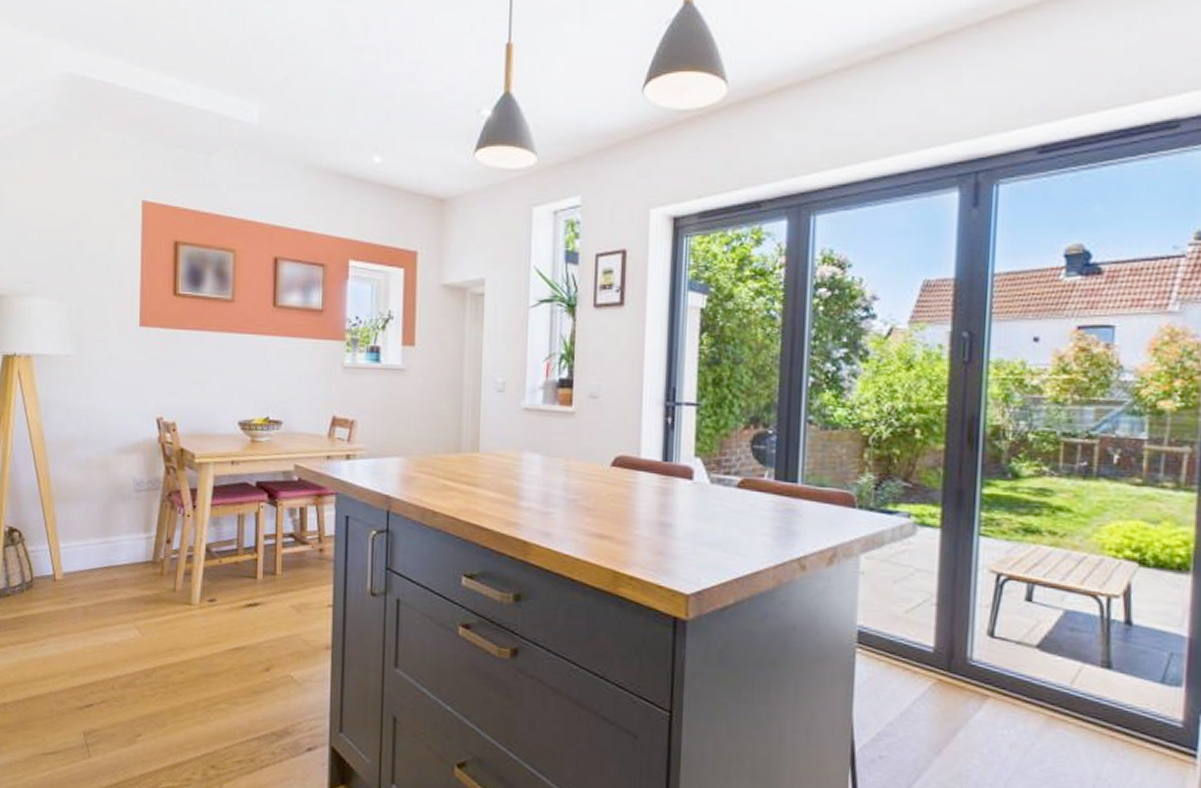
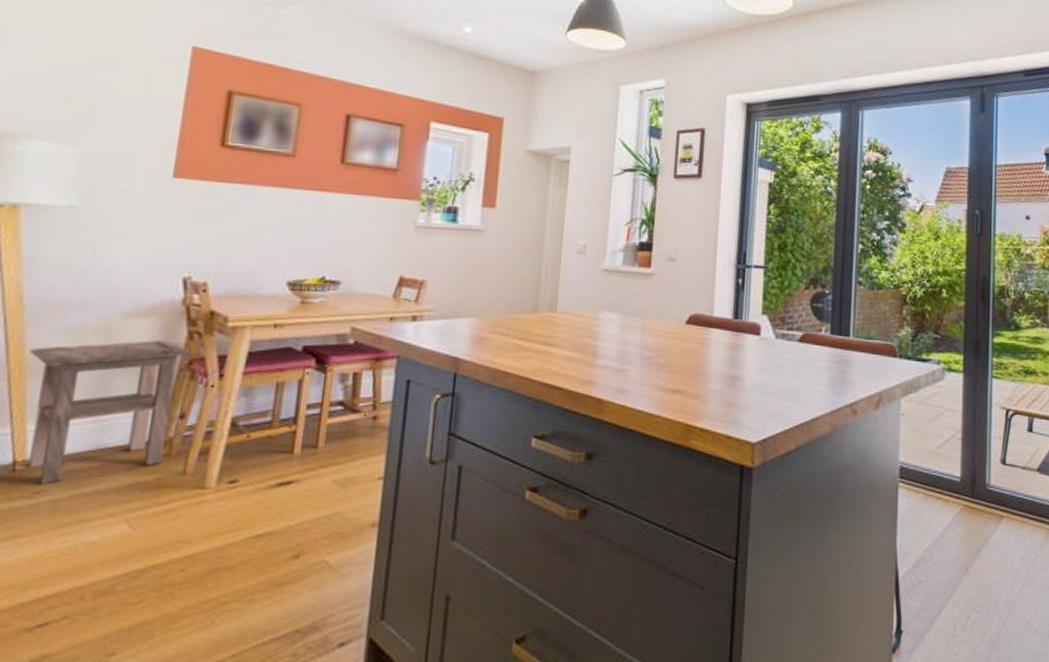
side table: none [53,474,173,593] -> present [28,340,195,485]

